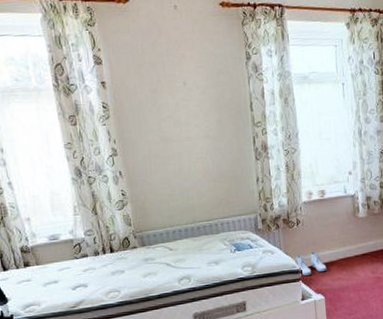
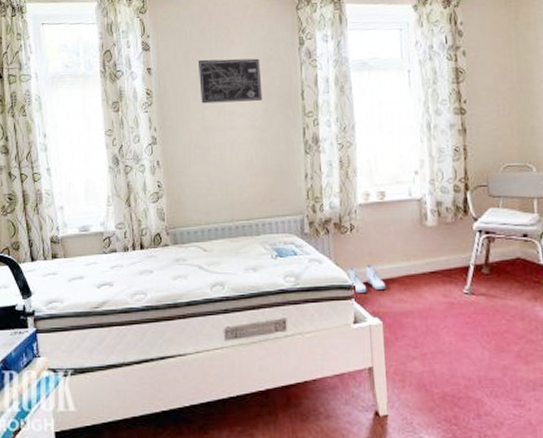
wall art: none [151,72,215,116] -> present [197,58,263,104]

